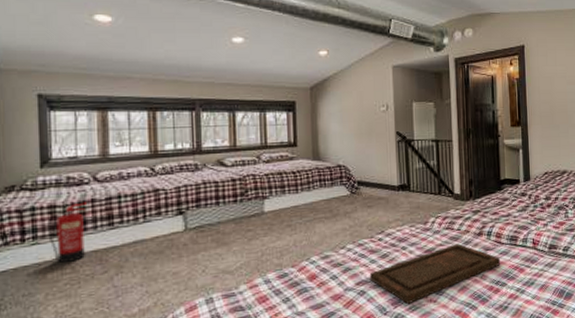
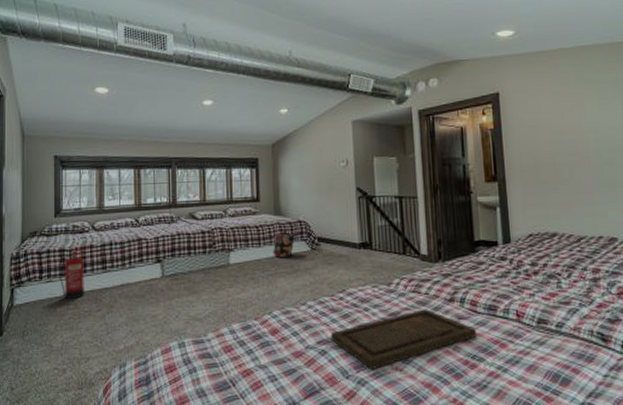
backpack: none [311,175,334,203] -> present [273,230,295,257]

